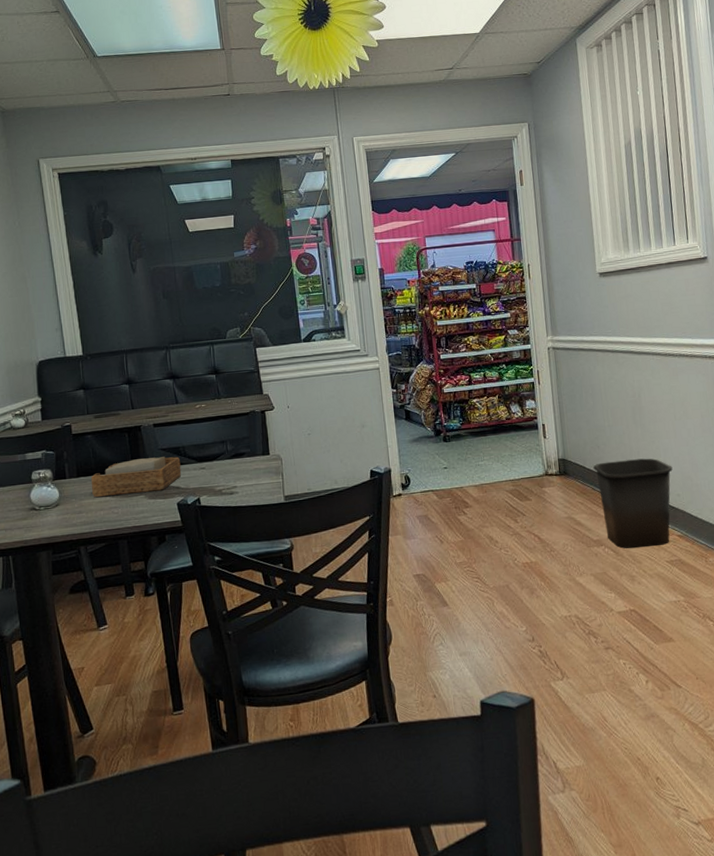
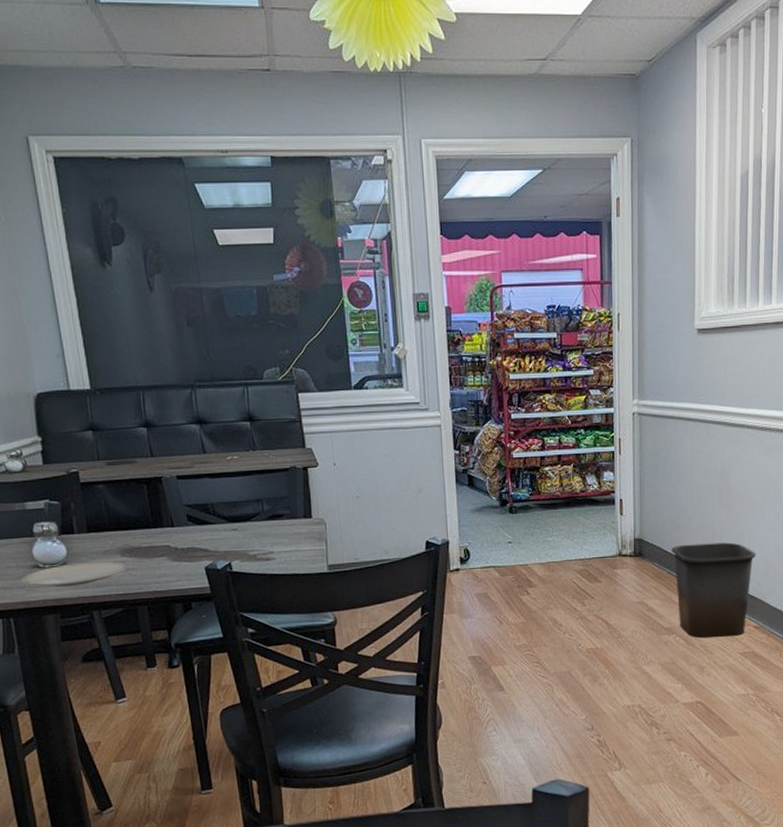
plate: none [20,502,109,527] -> present [21,561,126,587]
napkin holder: present [91,456,182,498] -> none [104,514,210,557]

